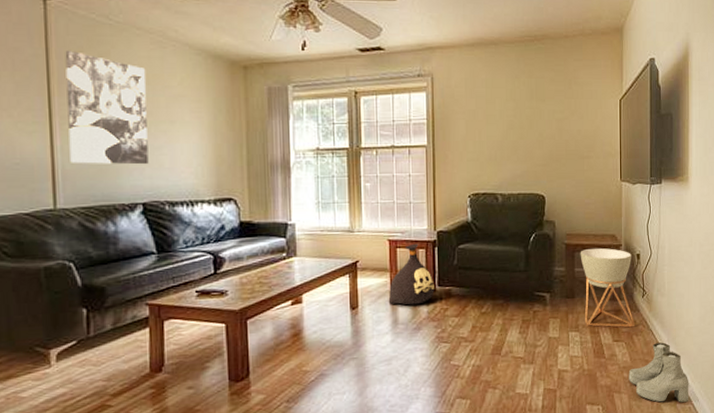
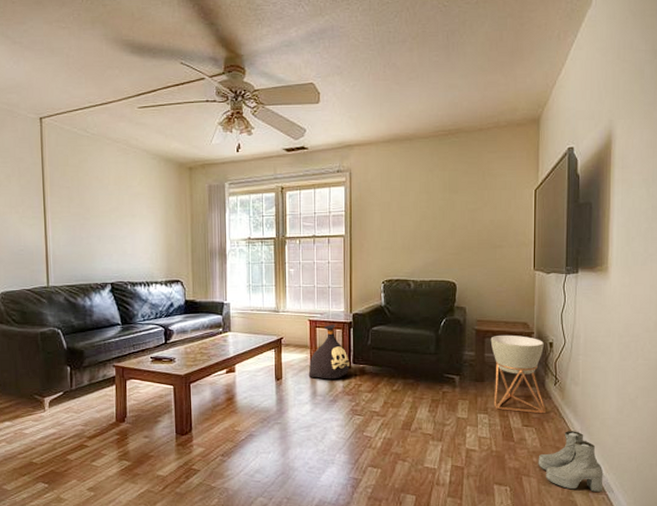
wall art: present [65,50,149,165] -> none [55,158,116,252]

